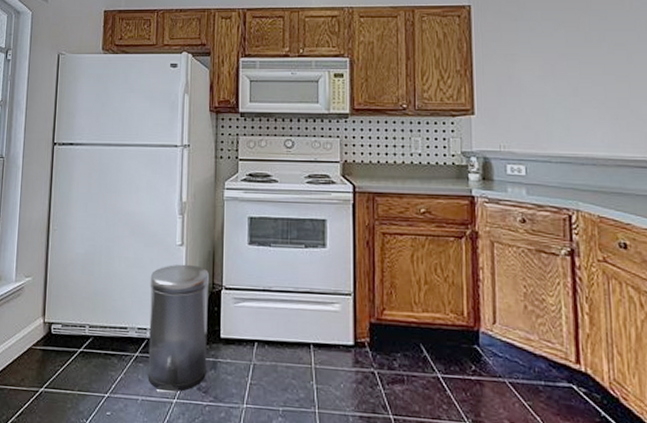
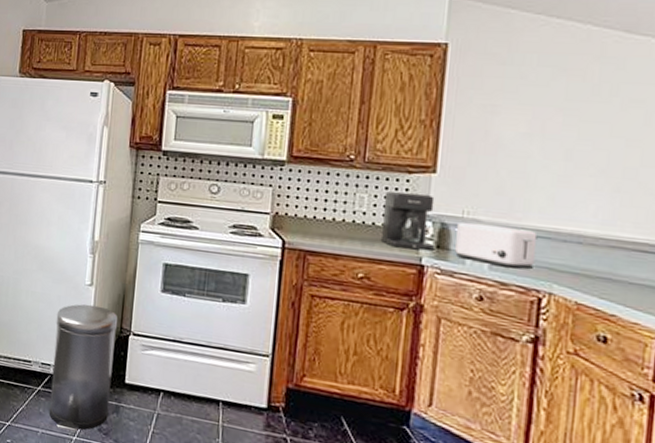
coffee maker: none [435,134,480,183] -> present [380,191,435,252]
toaster: none [497,155,562,191] -> present [455,222,538,269]

